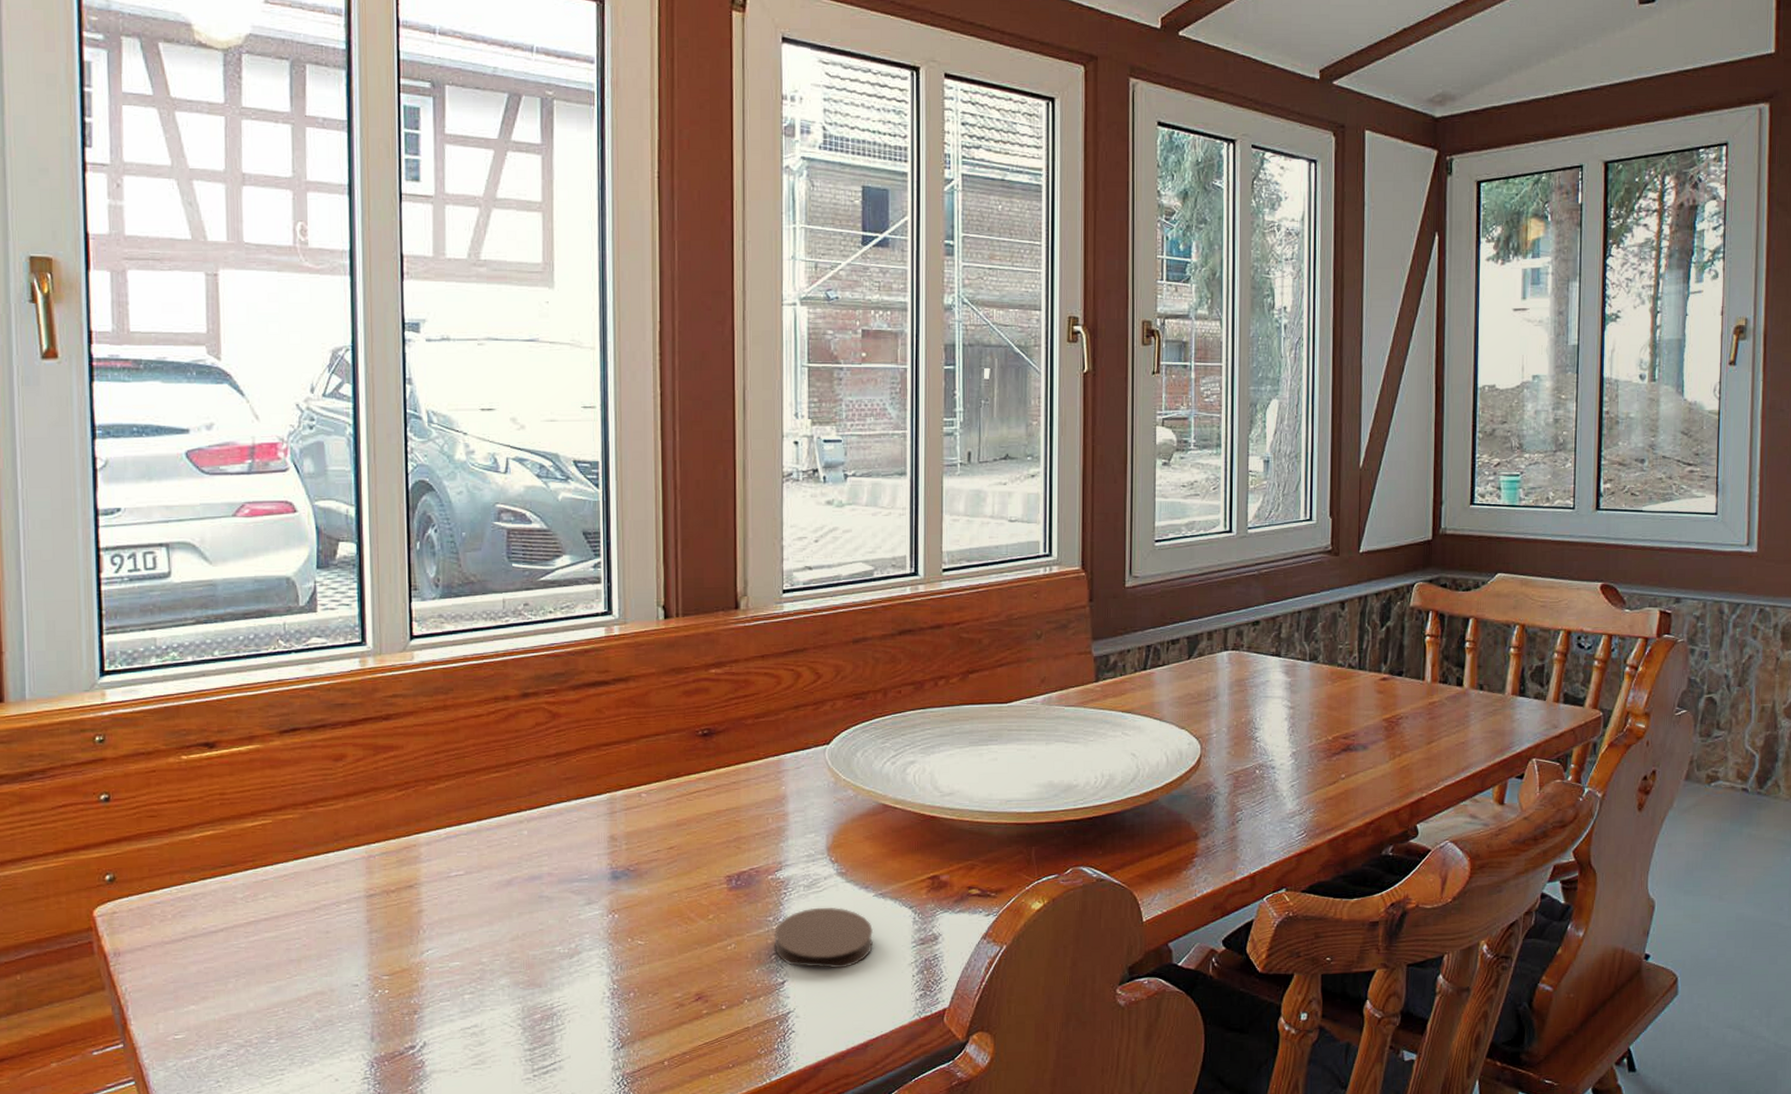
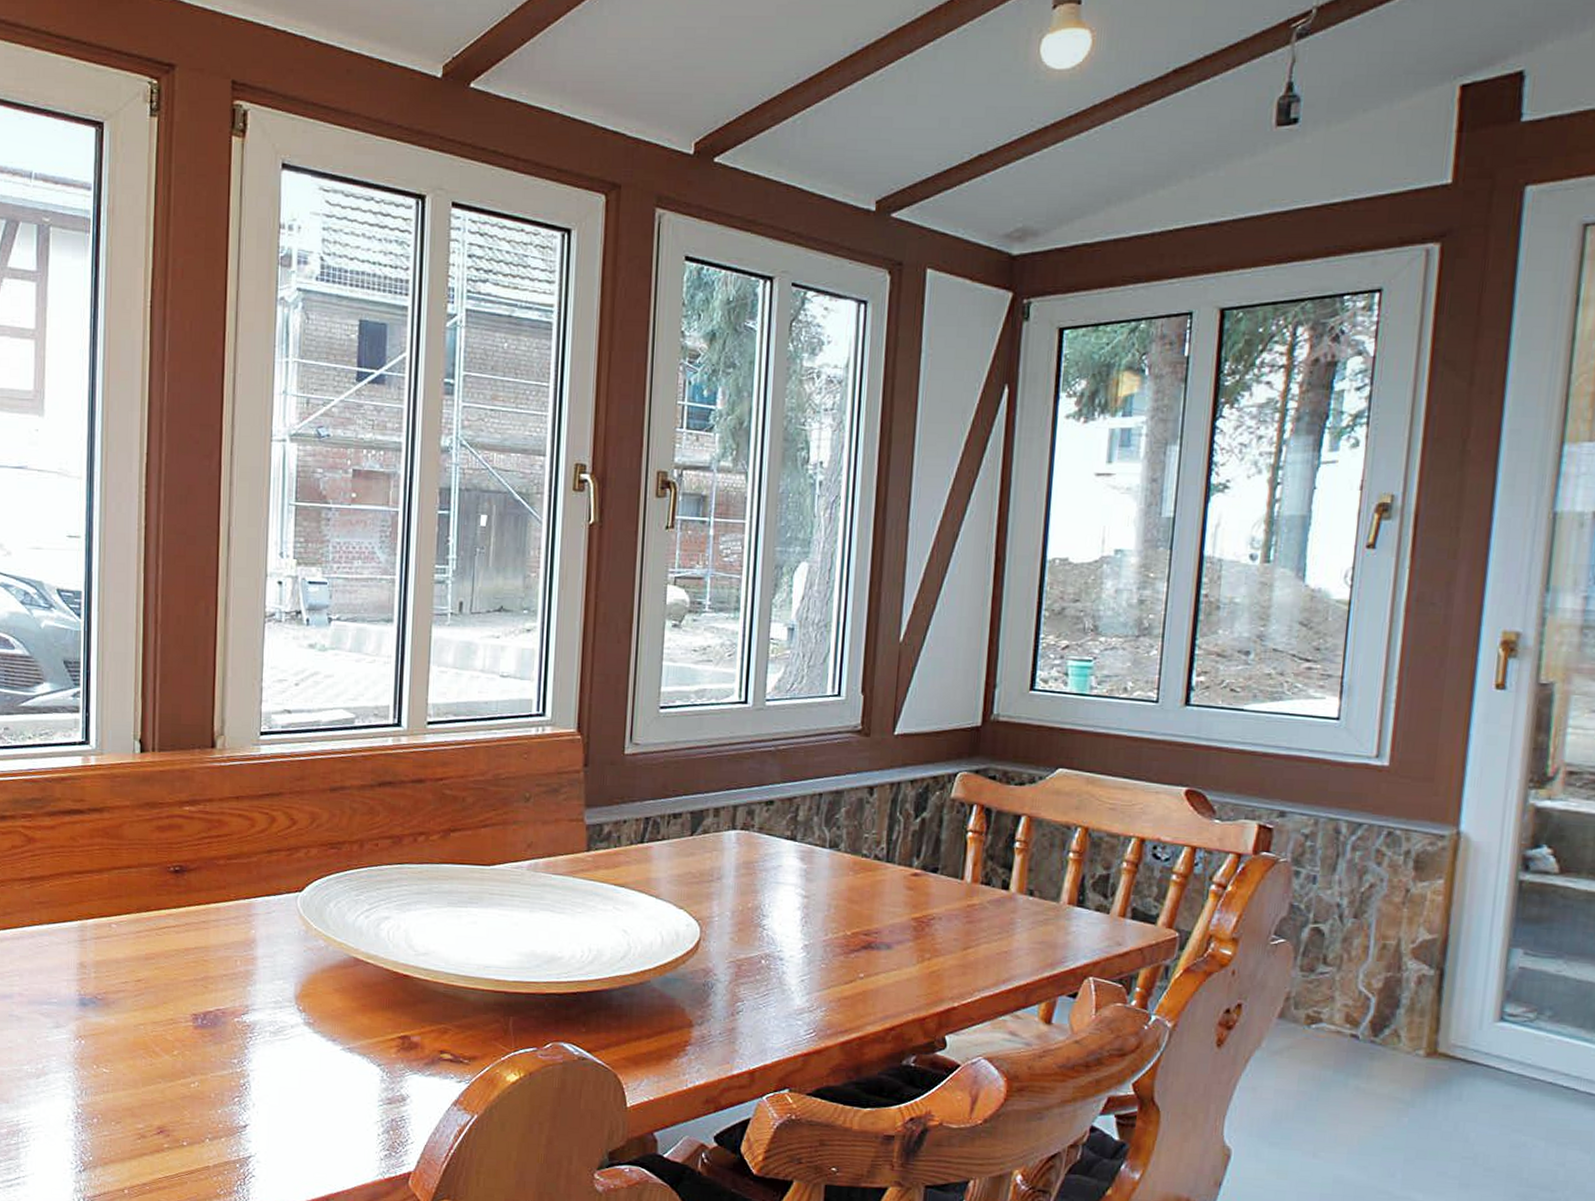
coaster: present [773,907,874,969] -> none [237,1055,339,1119]

